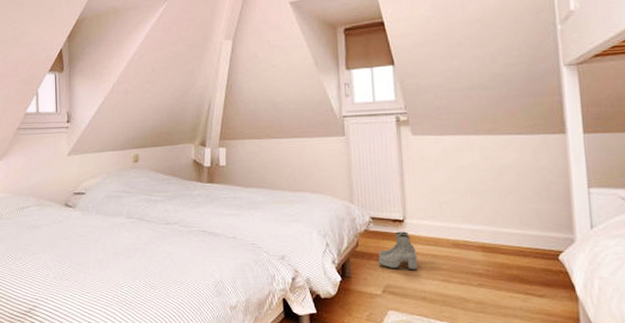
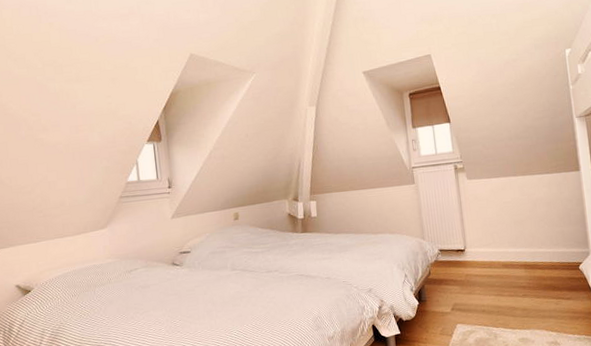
boots: present [378,231,418,270] -> none [446,258,477,290]

